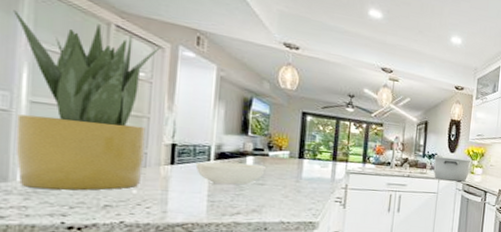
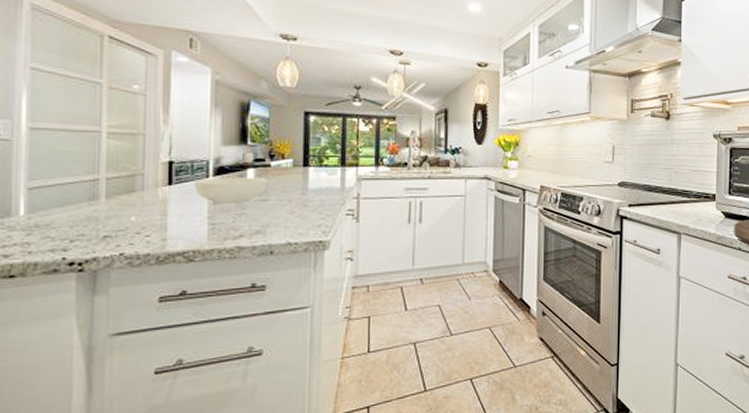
planter: present [13,10,162,191] -> none [12,33,155,222]
cooking pot: present [433,156,472,182] -> none [457,150,504,179]

